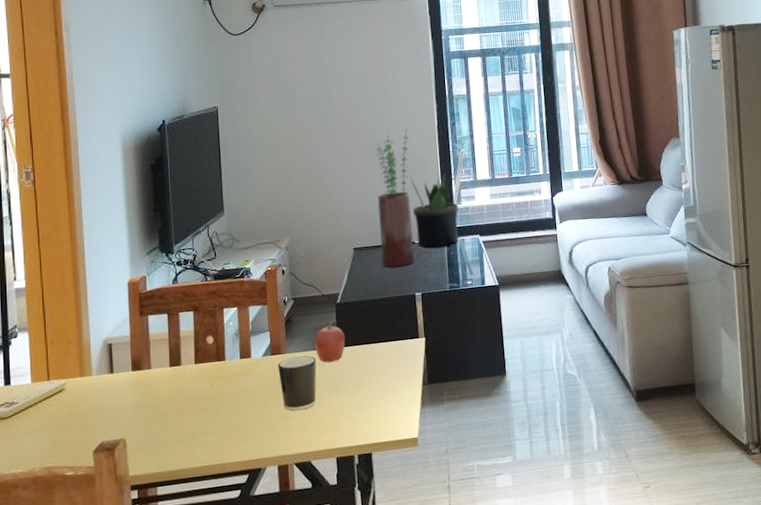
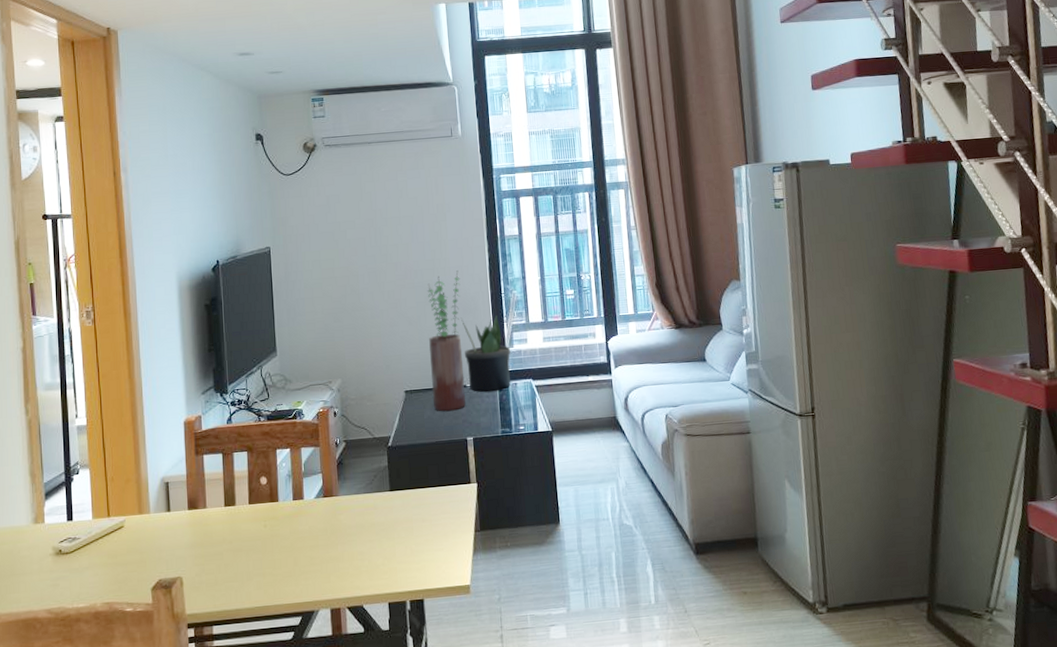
mug: present [278,355,317,411] -> none [330,498,369,555]
fruit: present [314,321,346,363] -> none [366,464,397,507]

